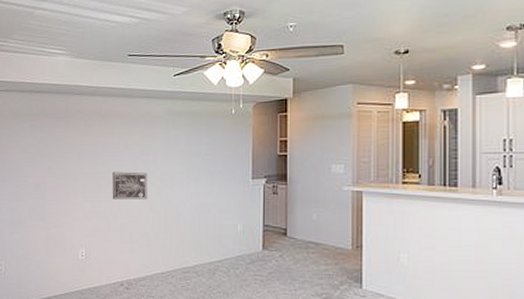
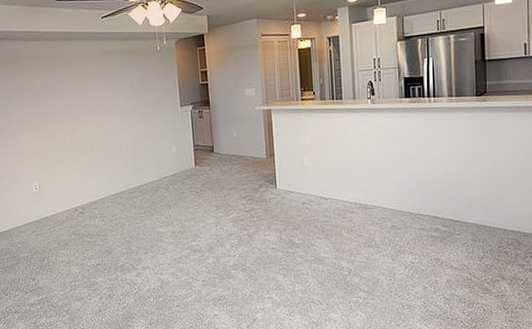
wall art: present [112,171,148,200] -> none [55,108,90,135]

